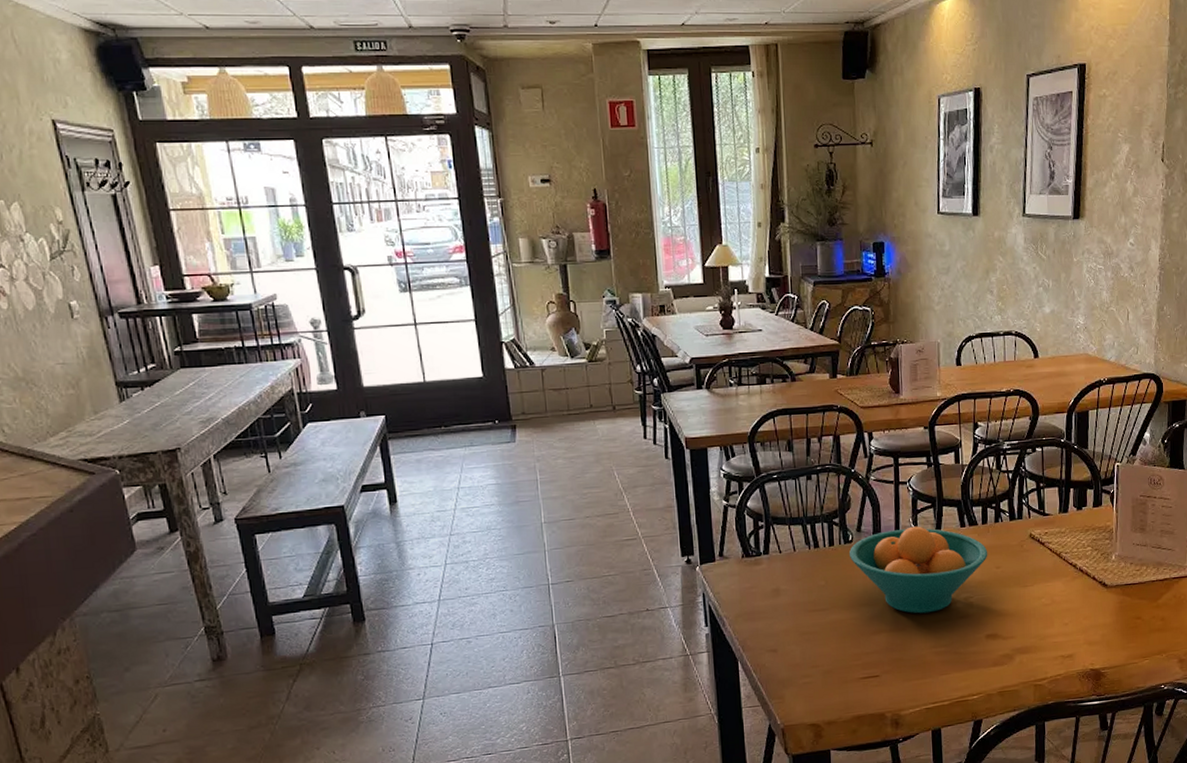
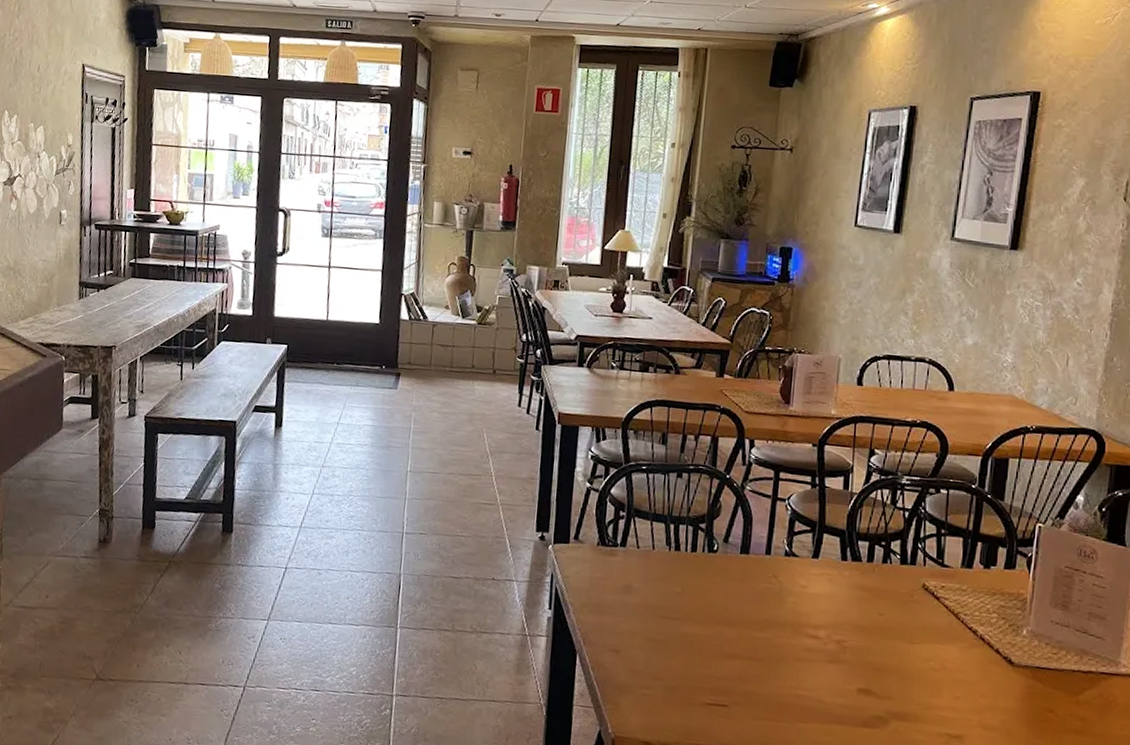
fruit bowl: present [848,526,988,614] -> none [711,547,871,649]

